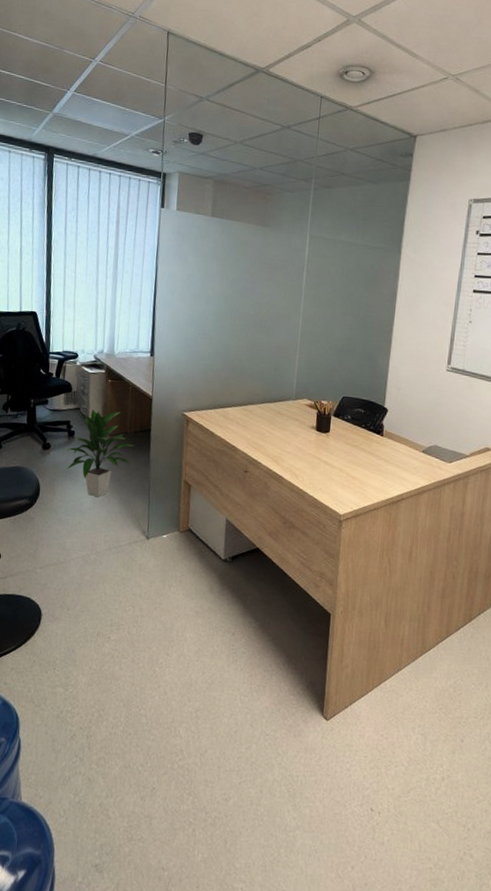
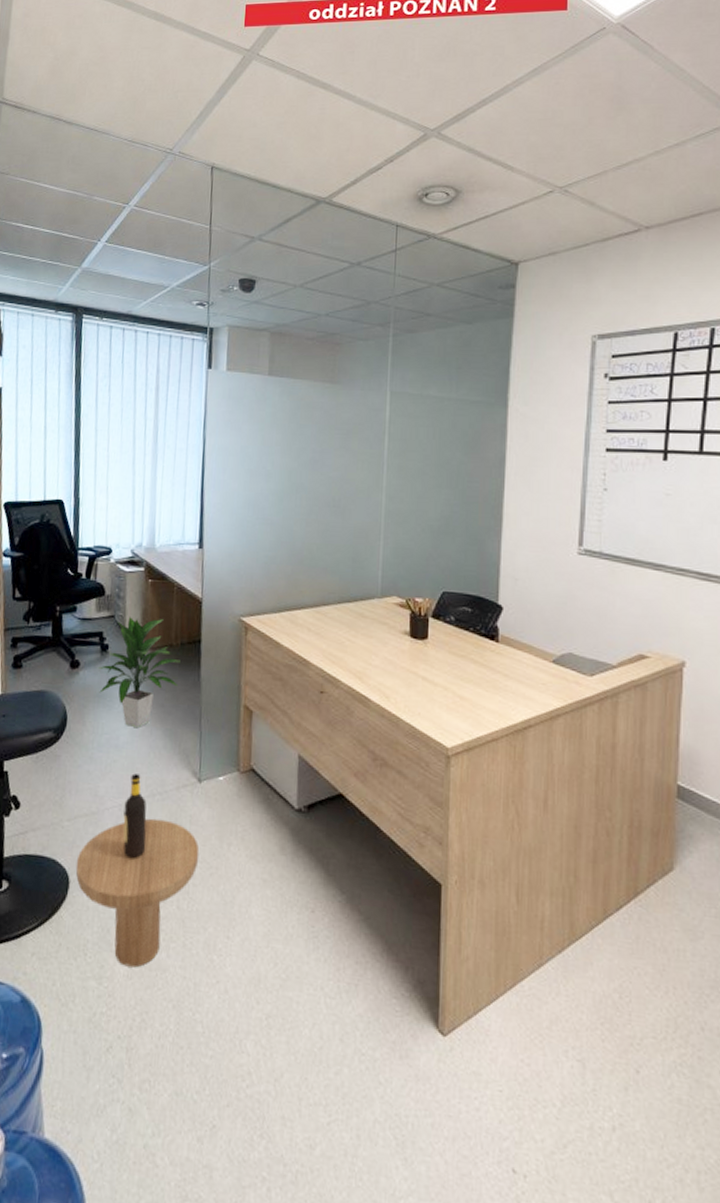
side table: none [47,532,147,678] -> present [75,773,200,968]

